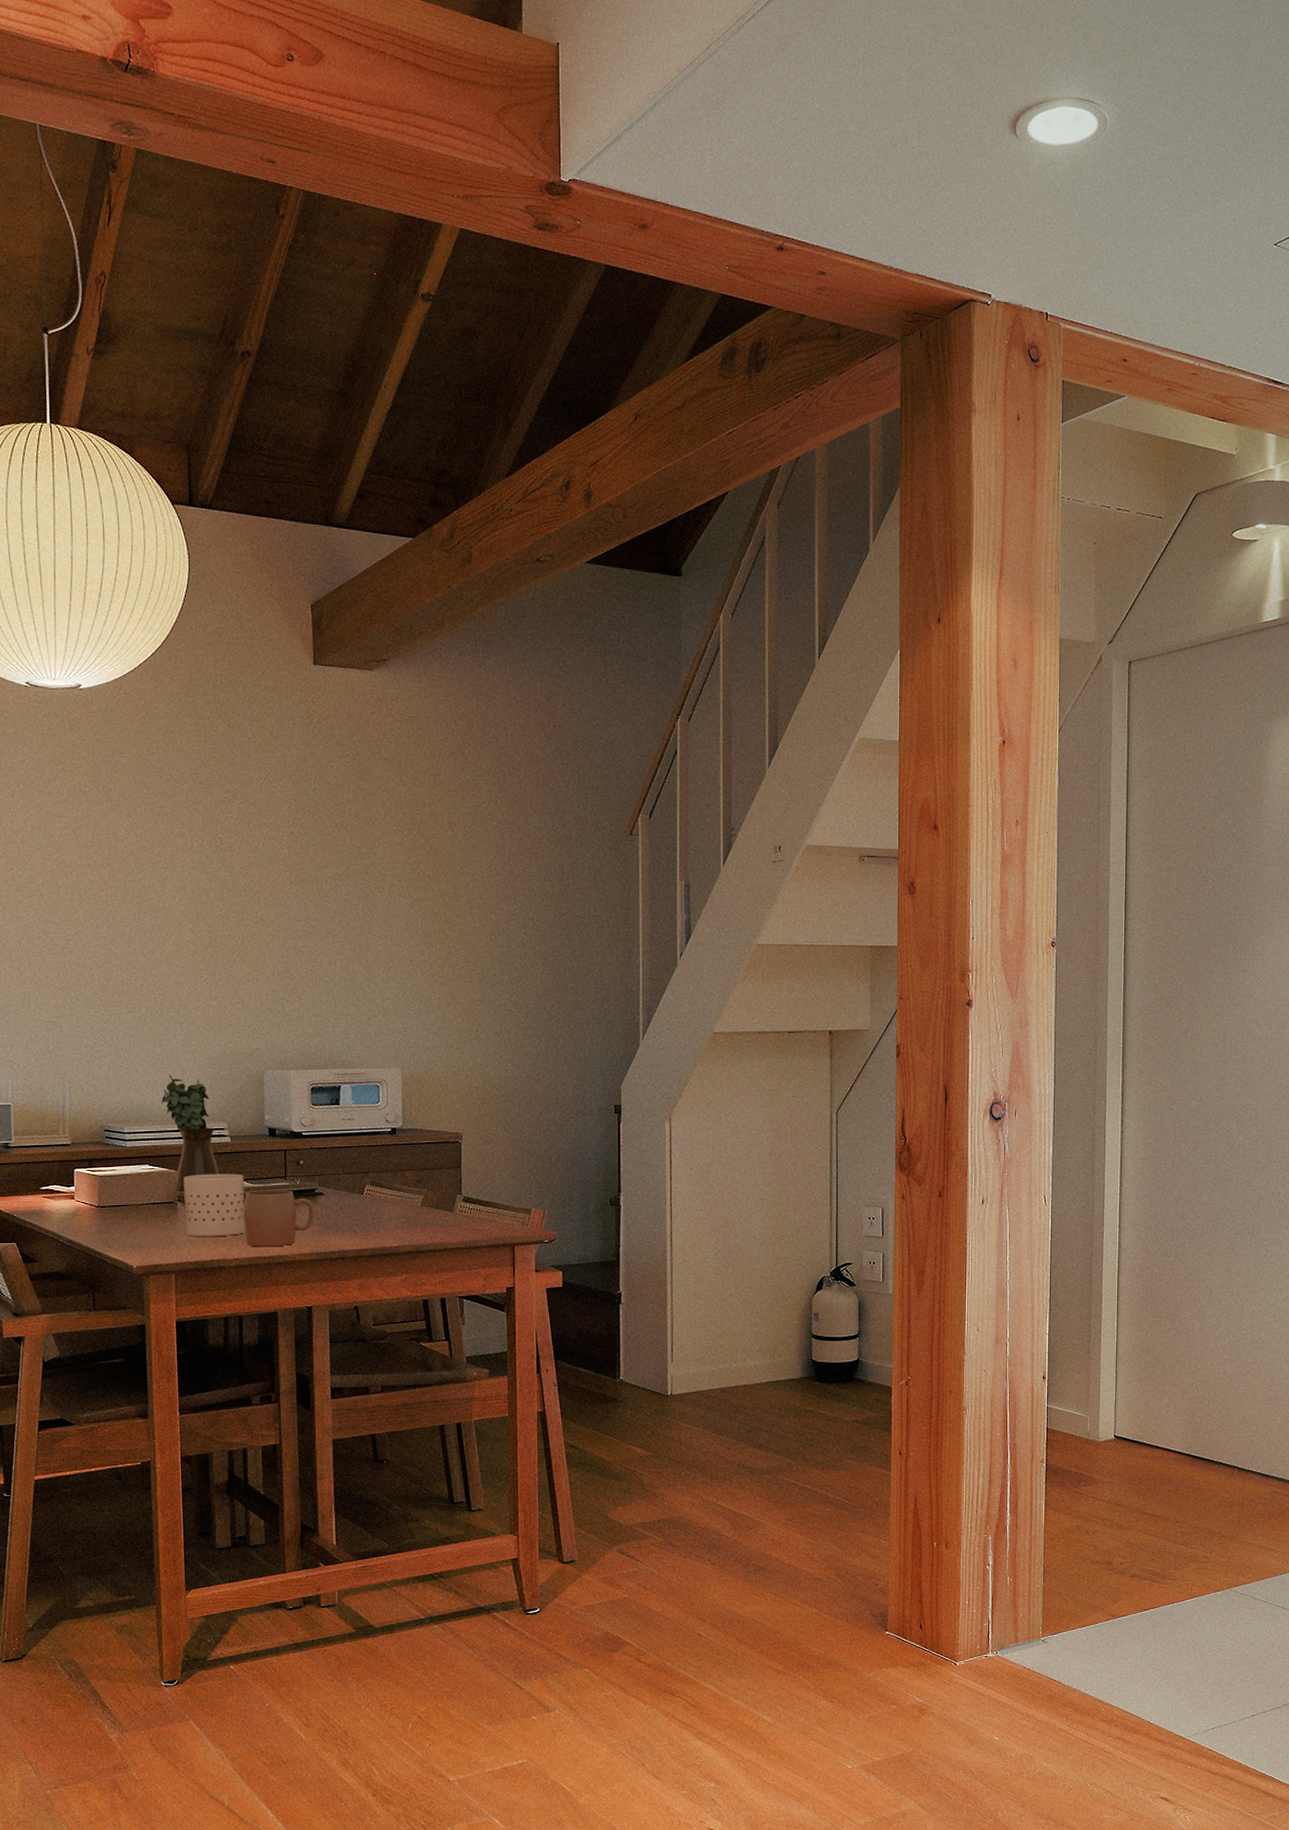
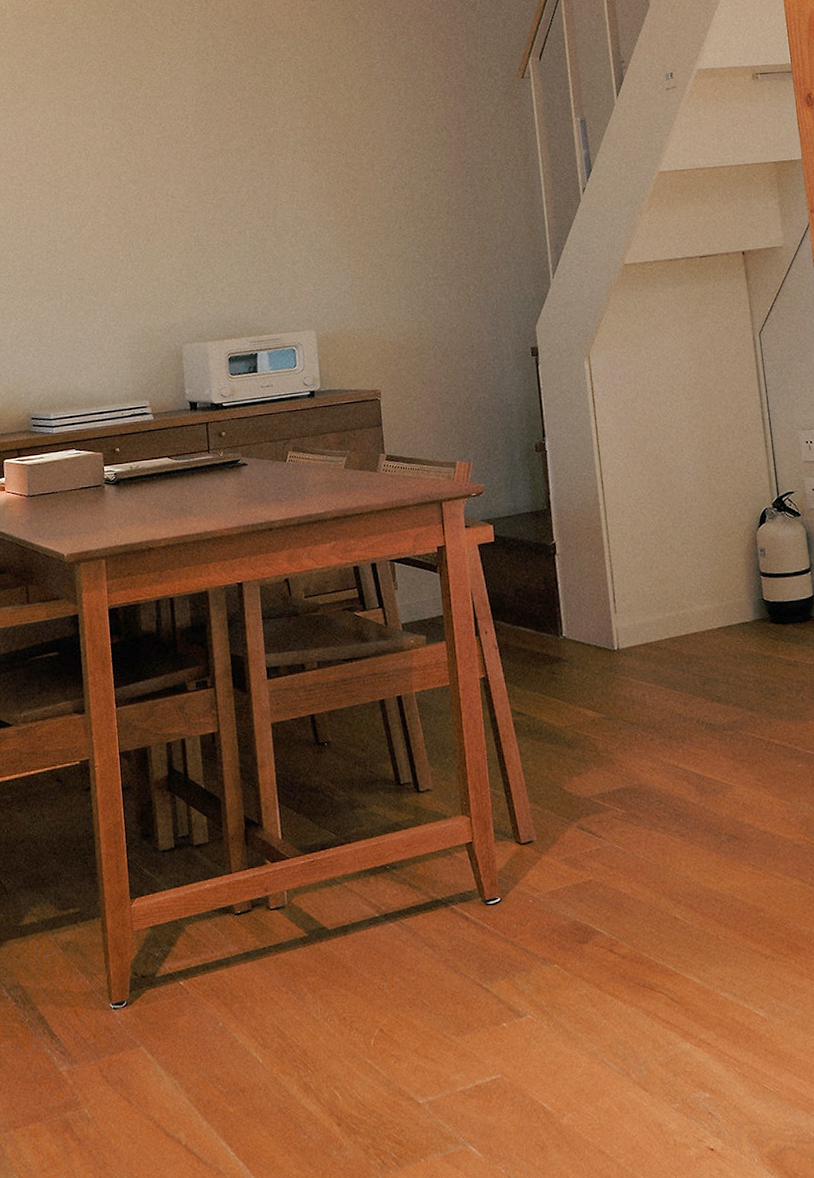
vase: present [161,1075,220,1209] -> none [84,357,144,492]
mug: present [183,1173,246,1237] -> none [109,451,173,519]
mug: present [244,1189,315,1247] -> none [169,463,240,525]

